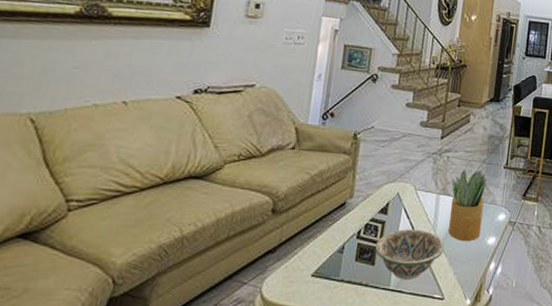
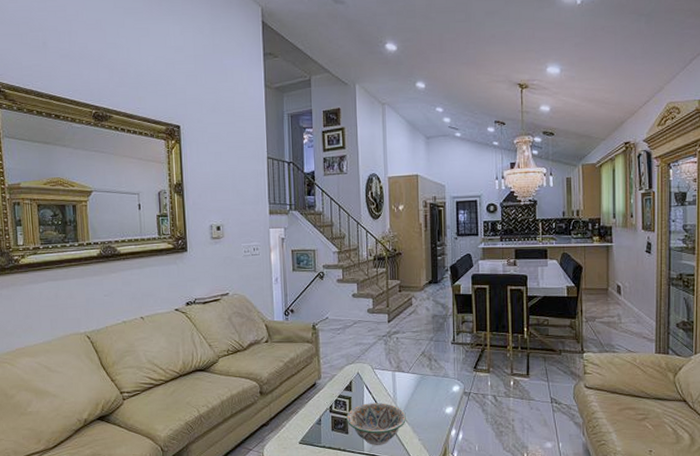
potted plant: present [448,169,487,242] -> none [403,347,437,412]

